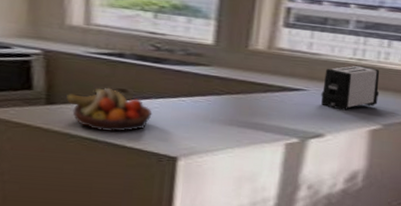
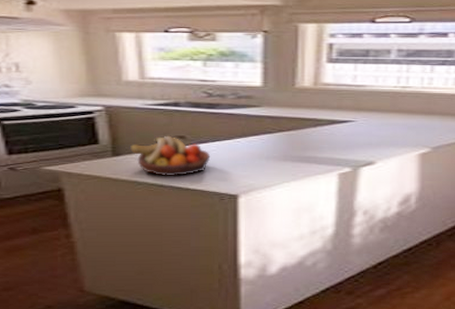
toaster: present [321,65,380,111] -> none [369,93,426,137]

